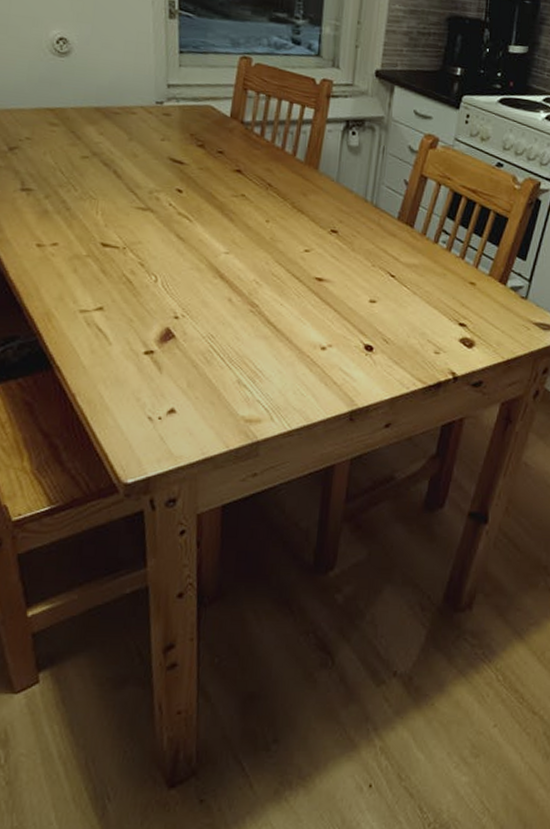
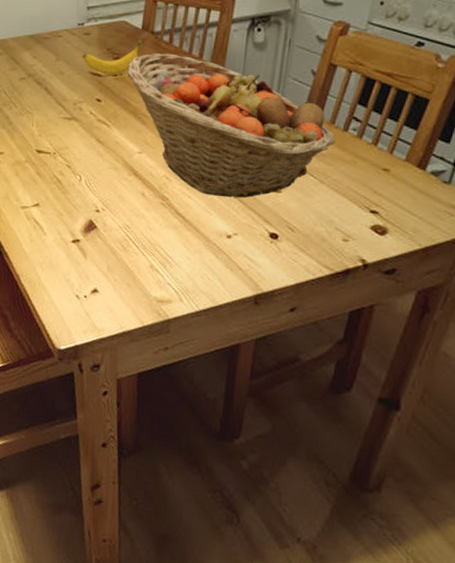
banana: none [160,127,232,165] -> present [82,39,143,75]
fruit basket: none [213,145,427,308] -> present [127,53,336,198]

